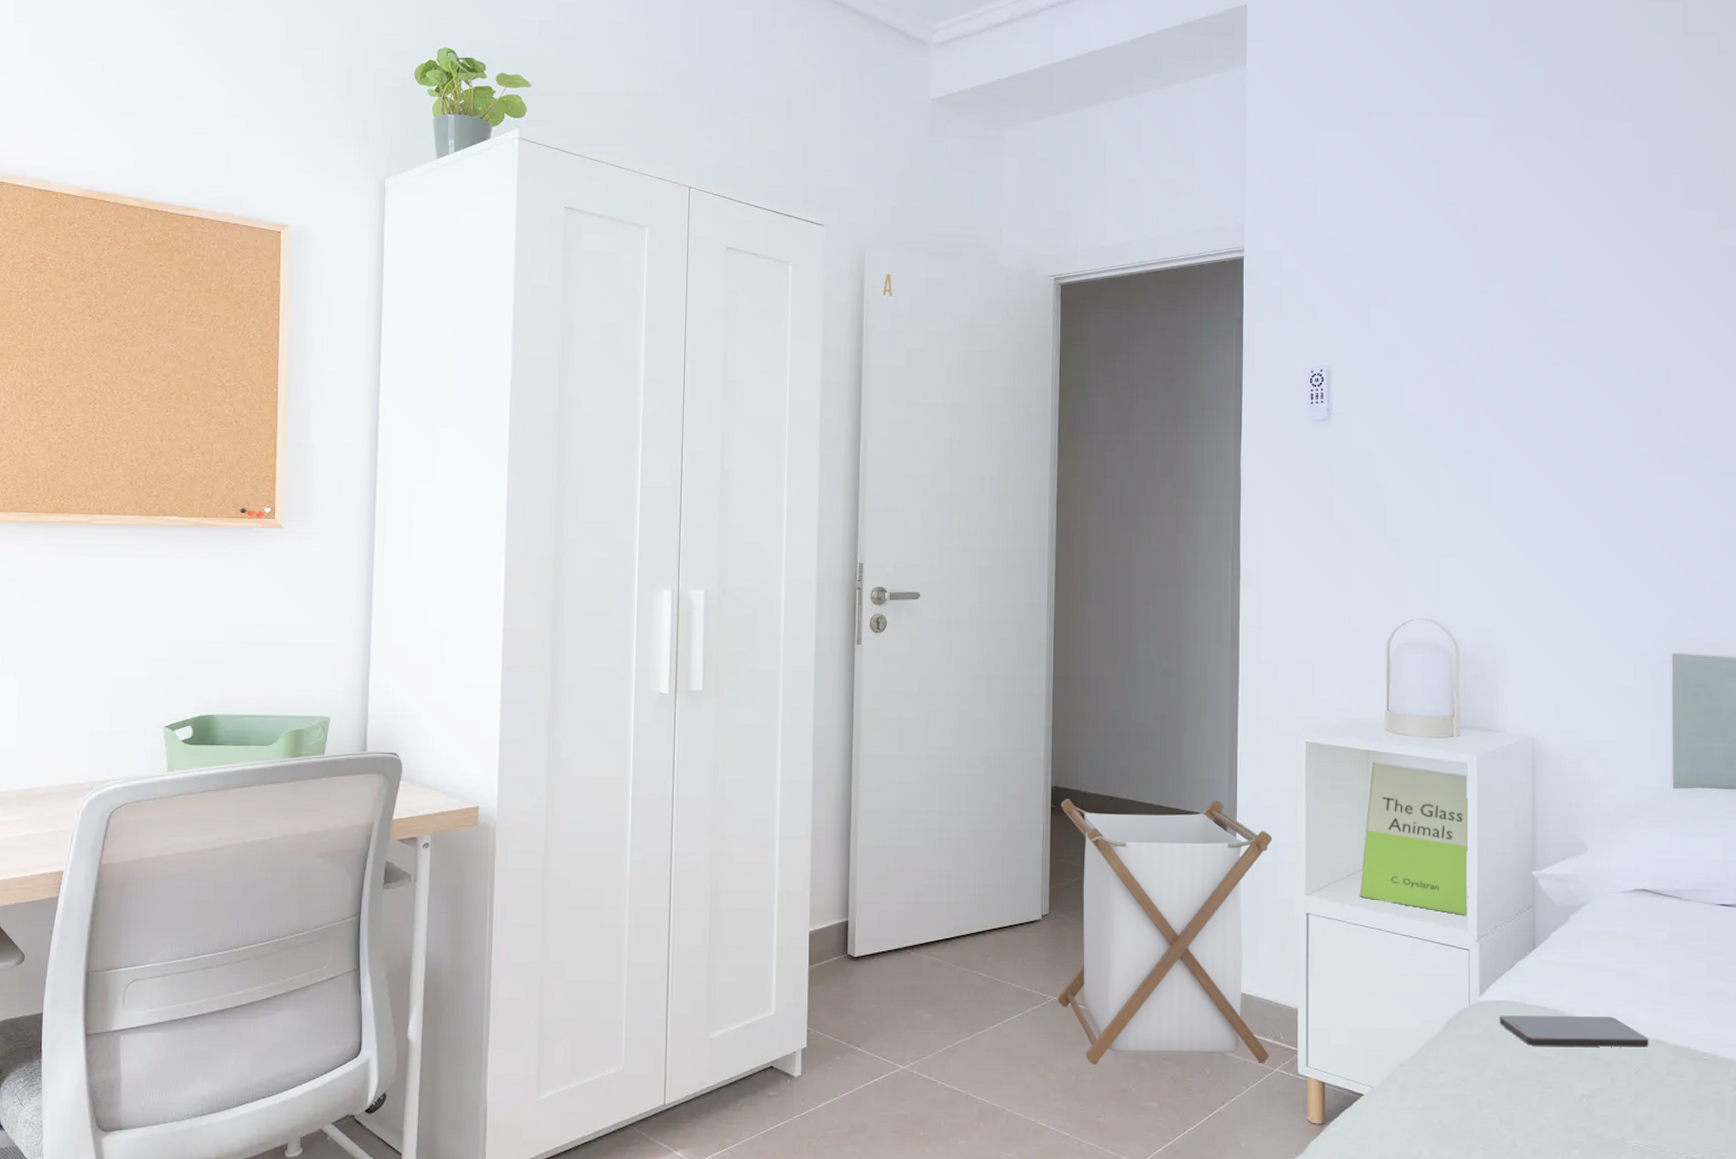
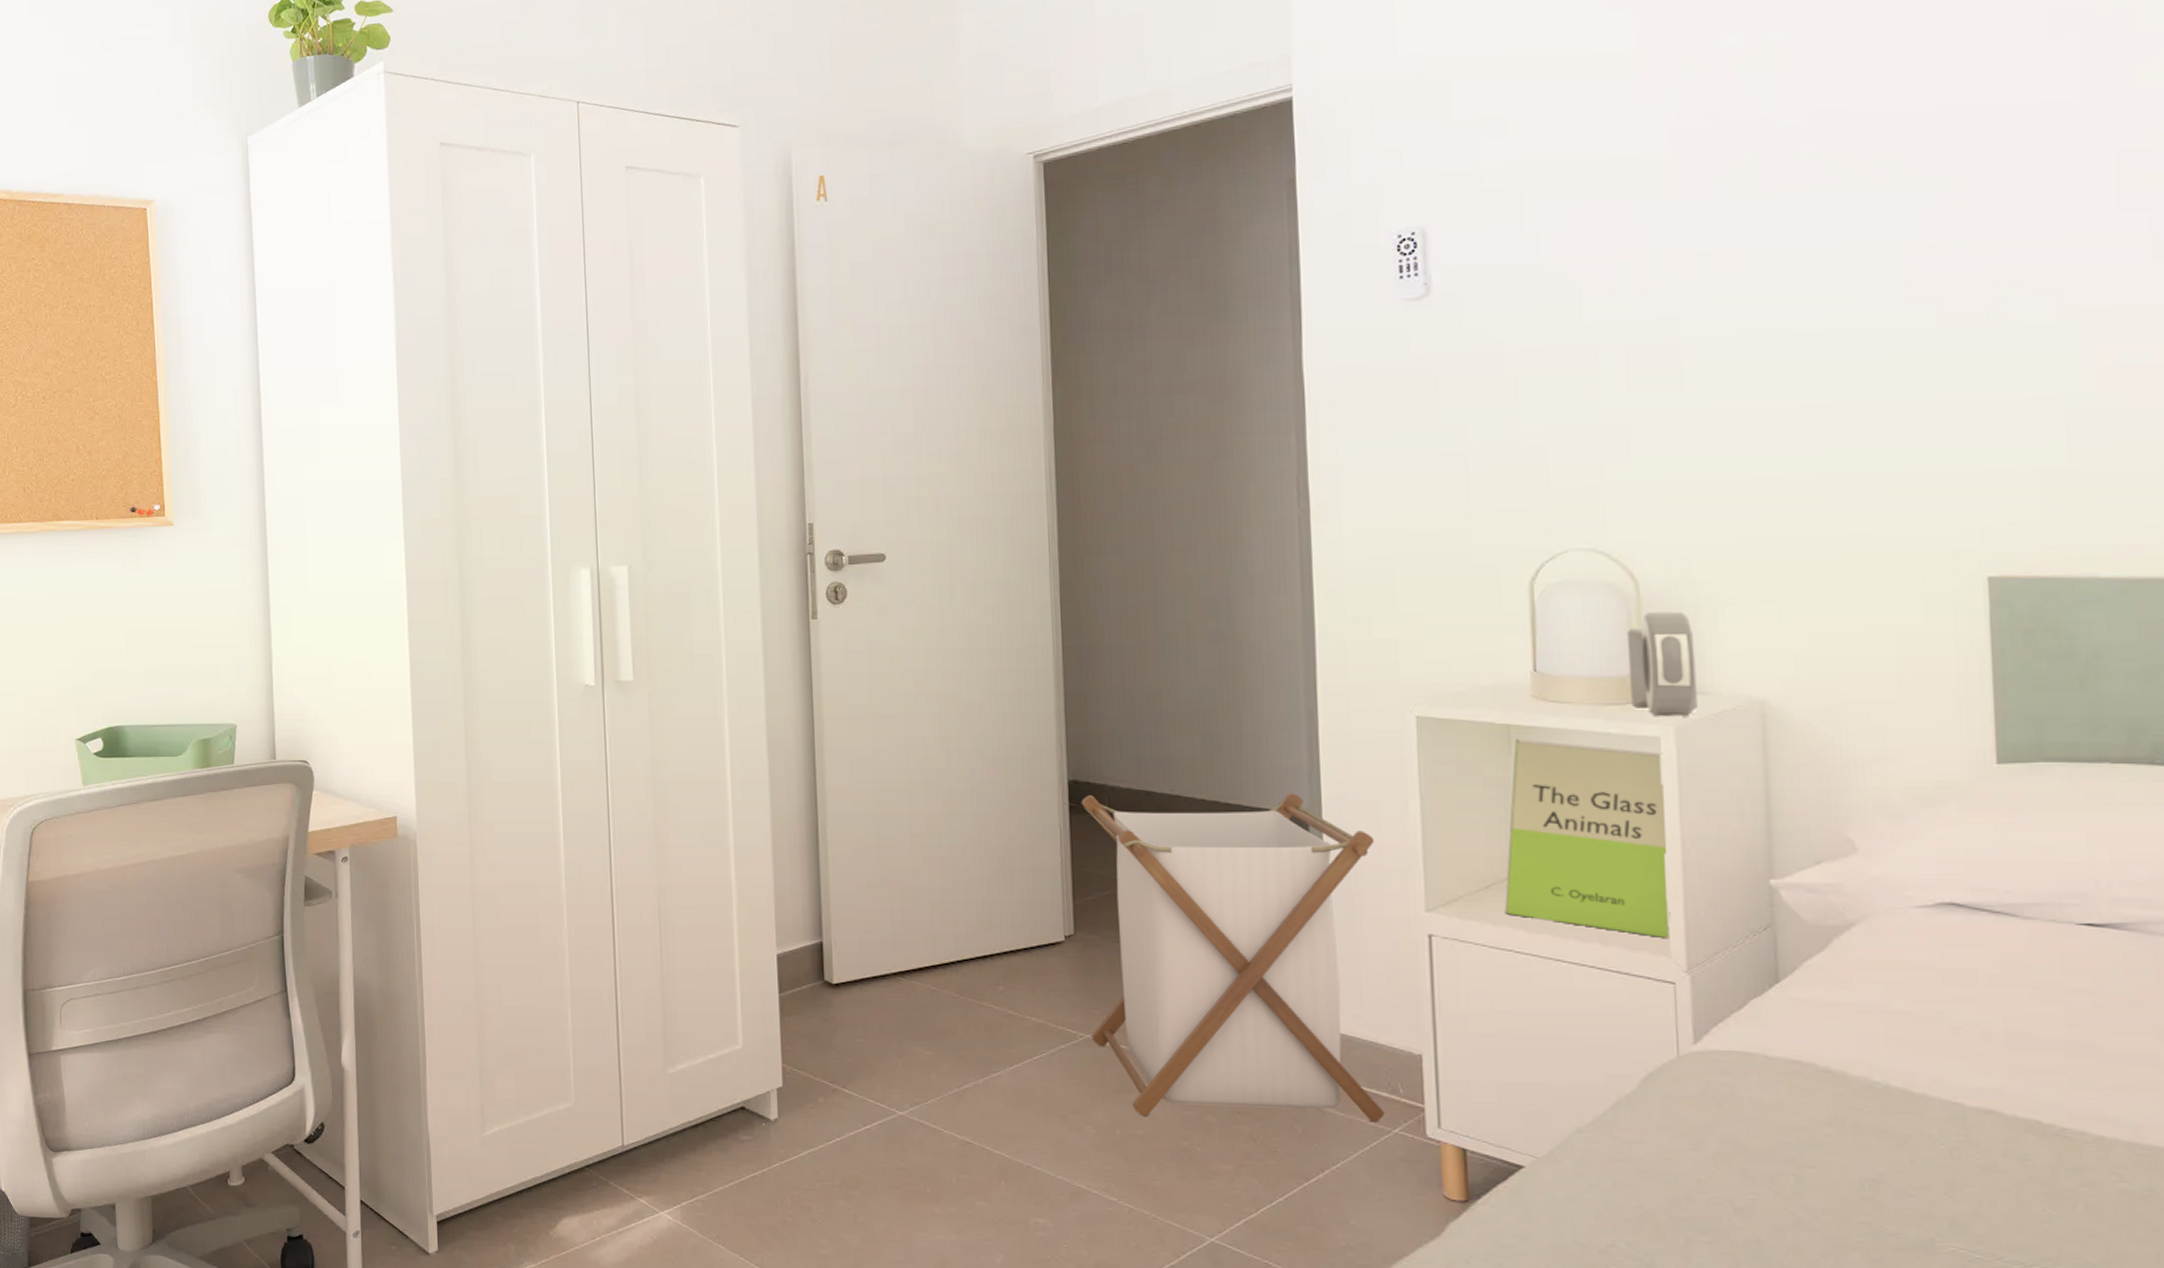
alarm clock: none [1449,669,1492,748] -> present [1626,611,1698,717]
phone: present [1499,1015,1649,1047] -> none [1725,1070,1970,1118]

